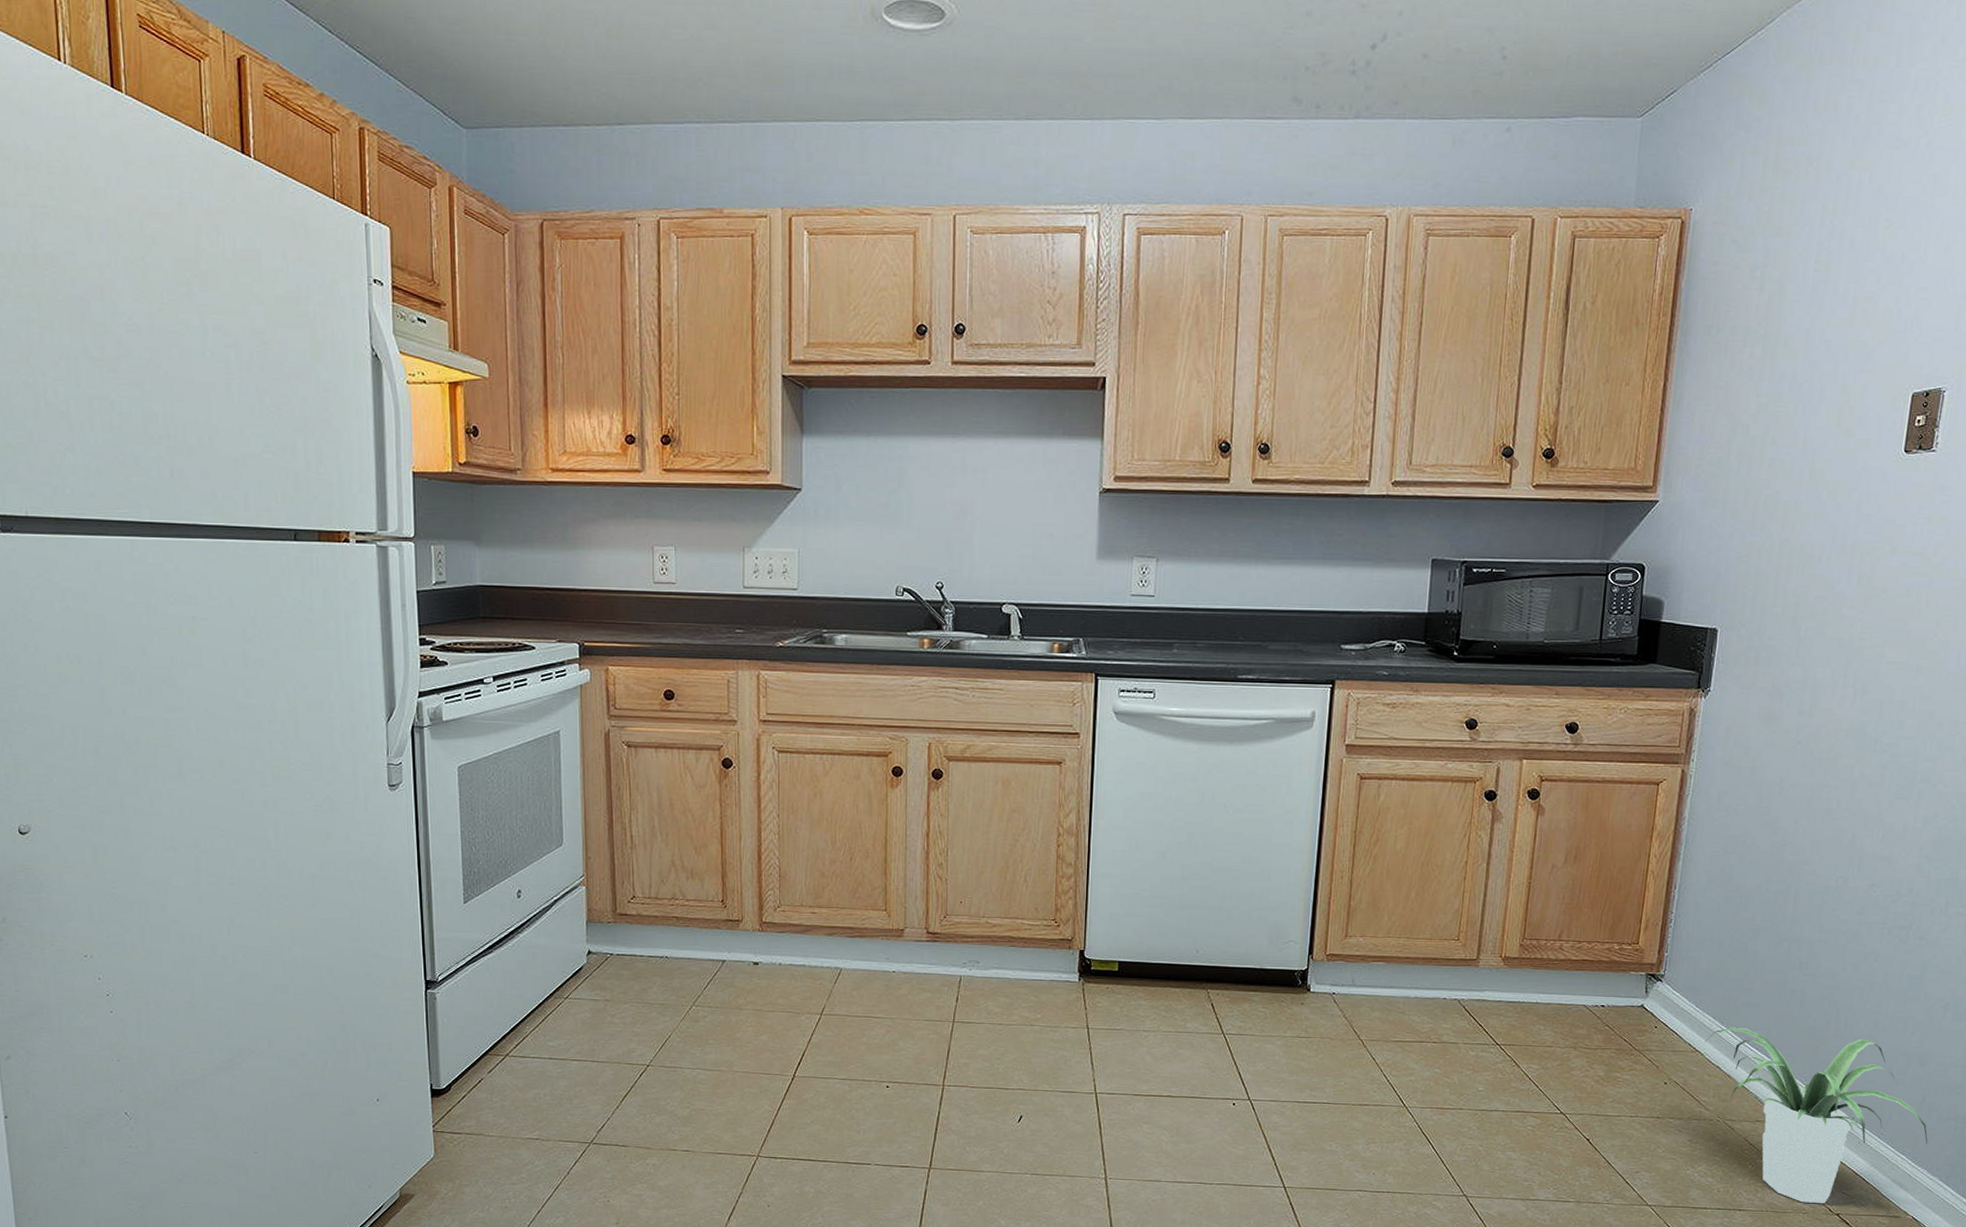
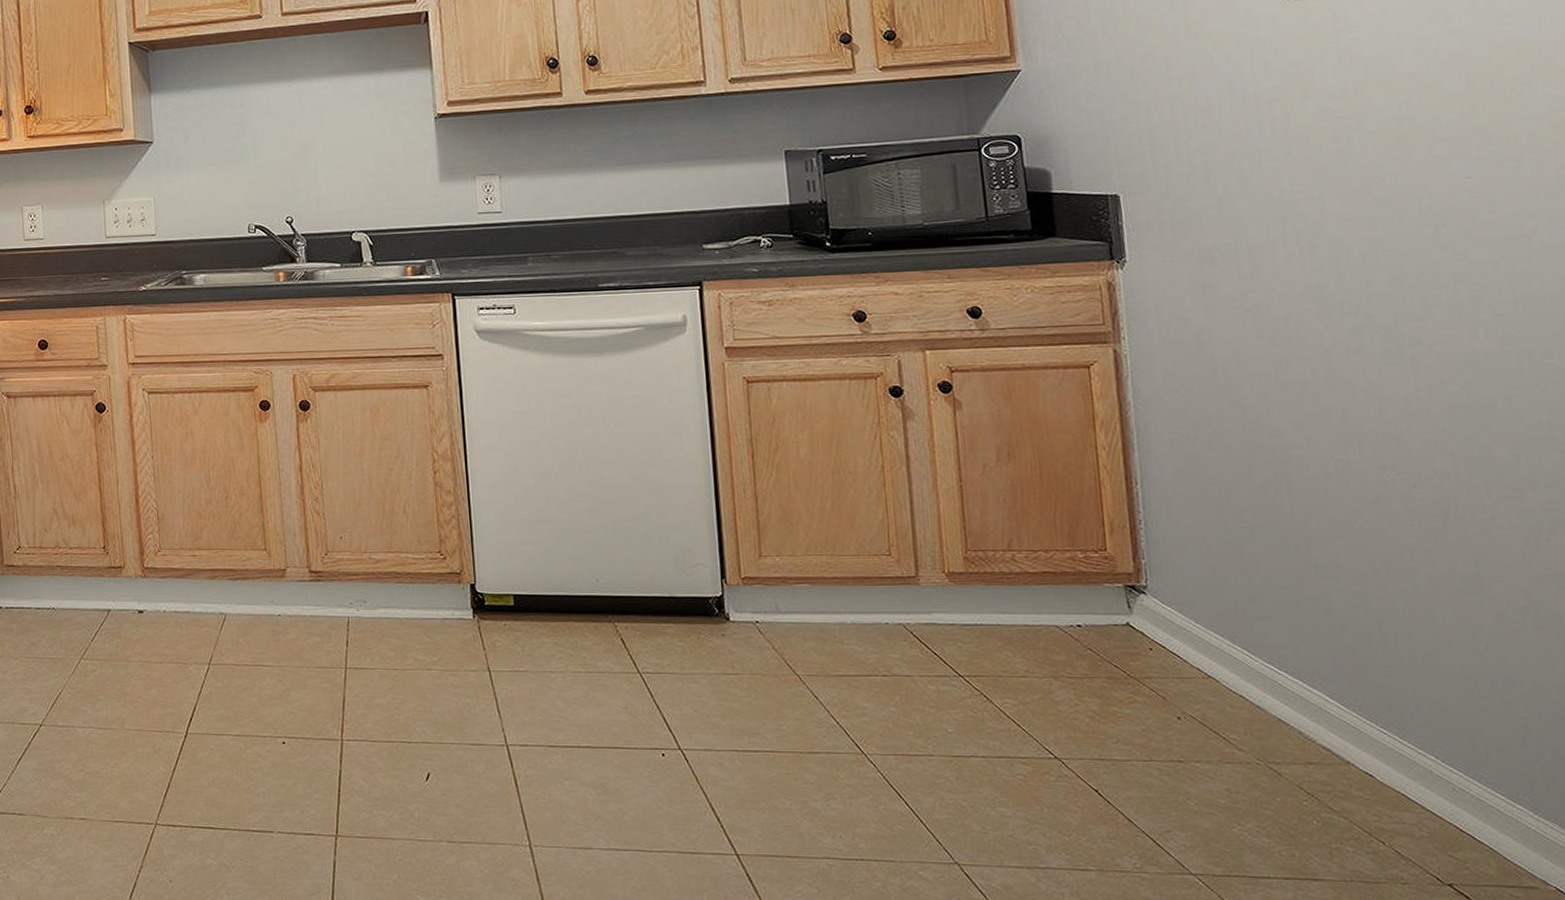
potted plant: present [1704,1028,1928,1203] -> none [1216,647,1549,870]

